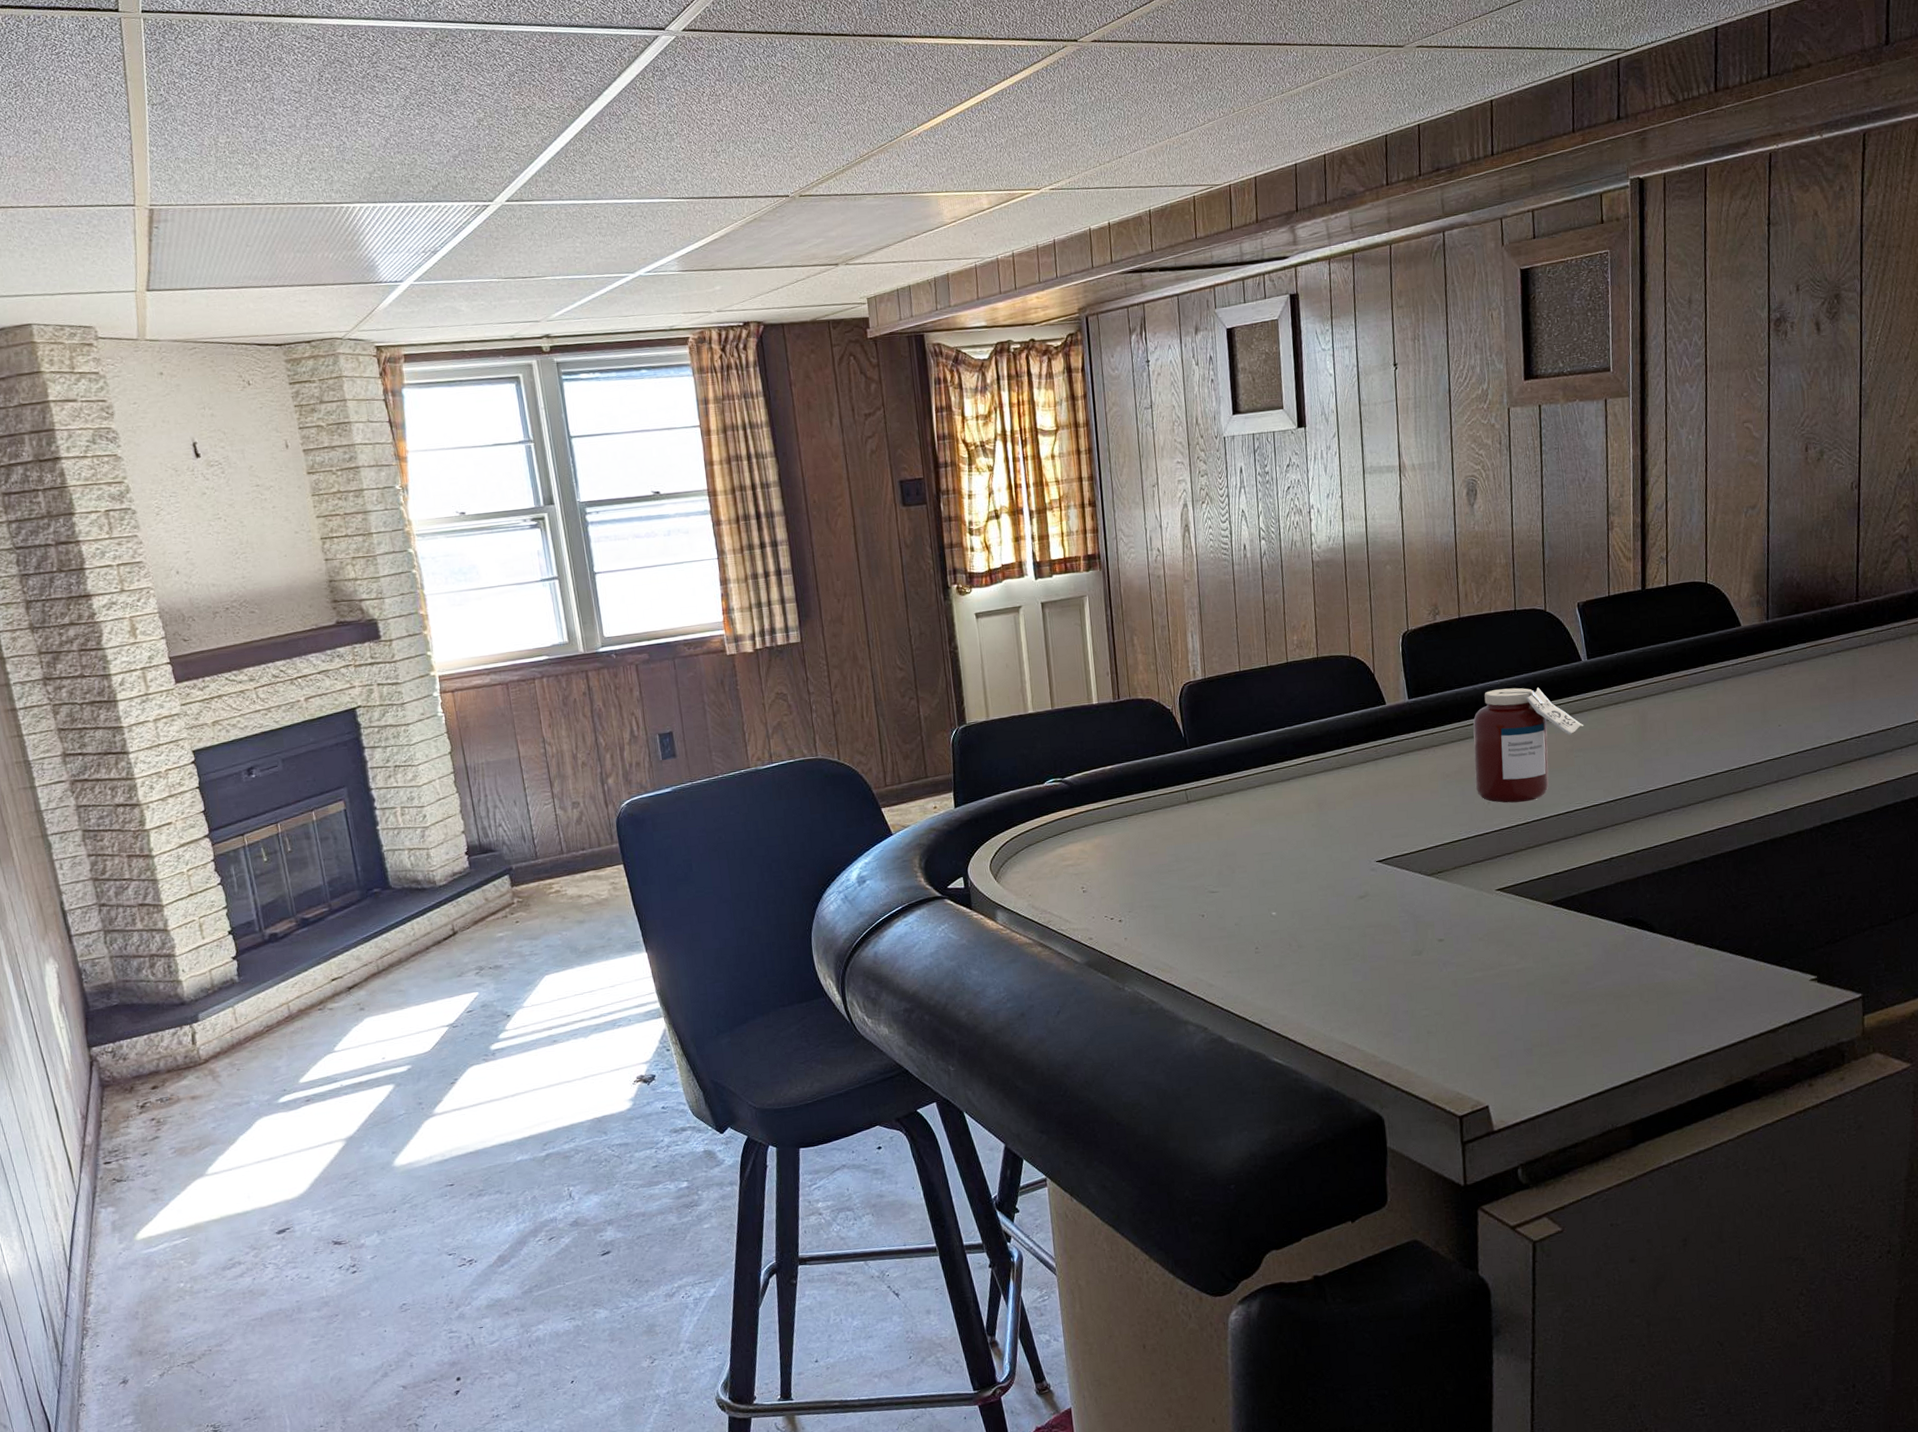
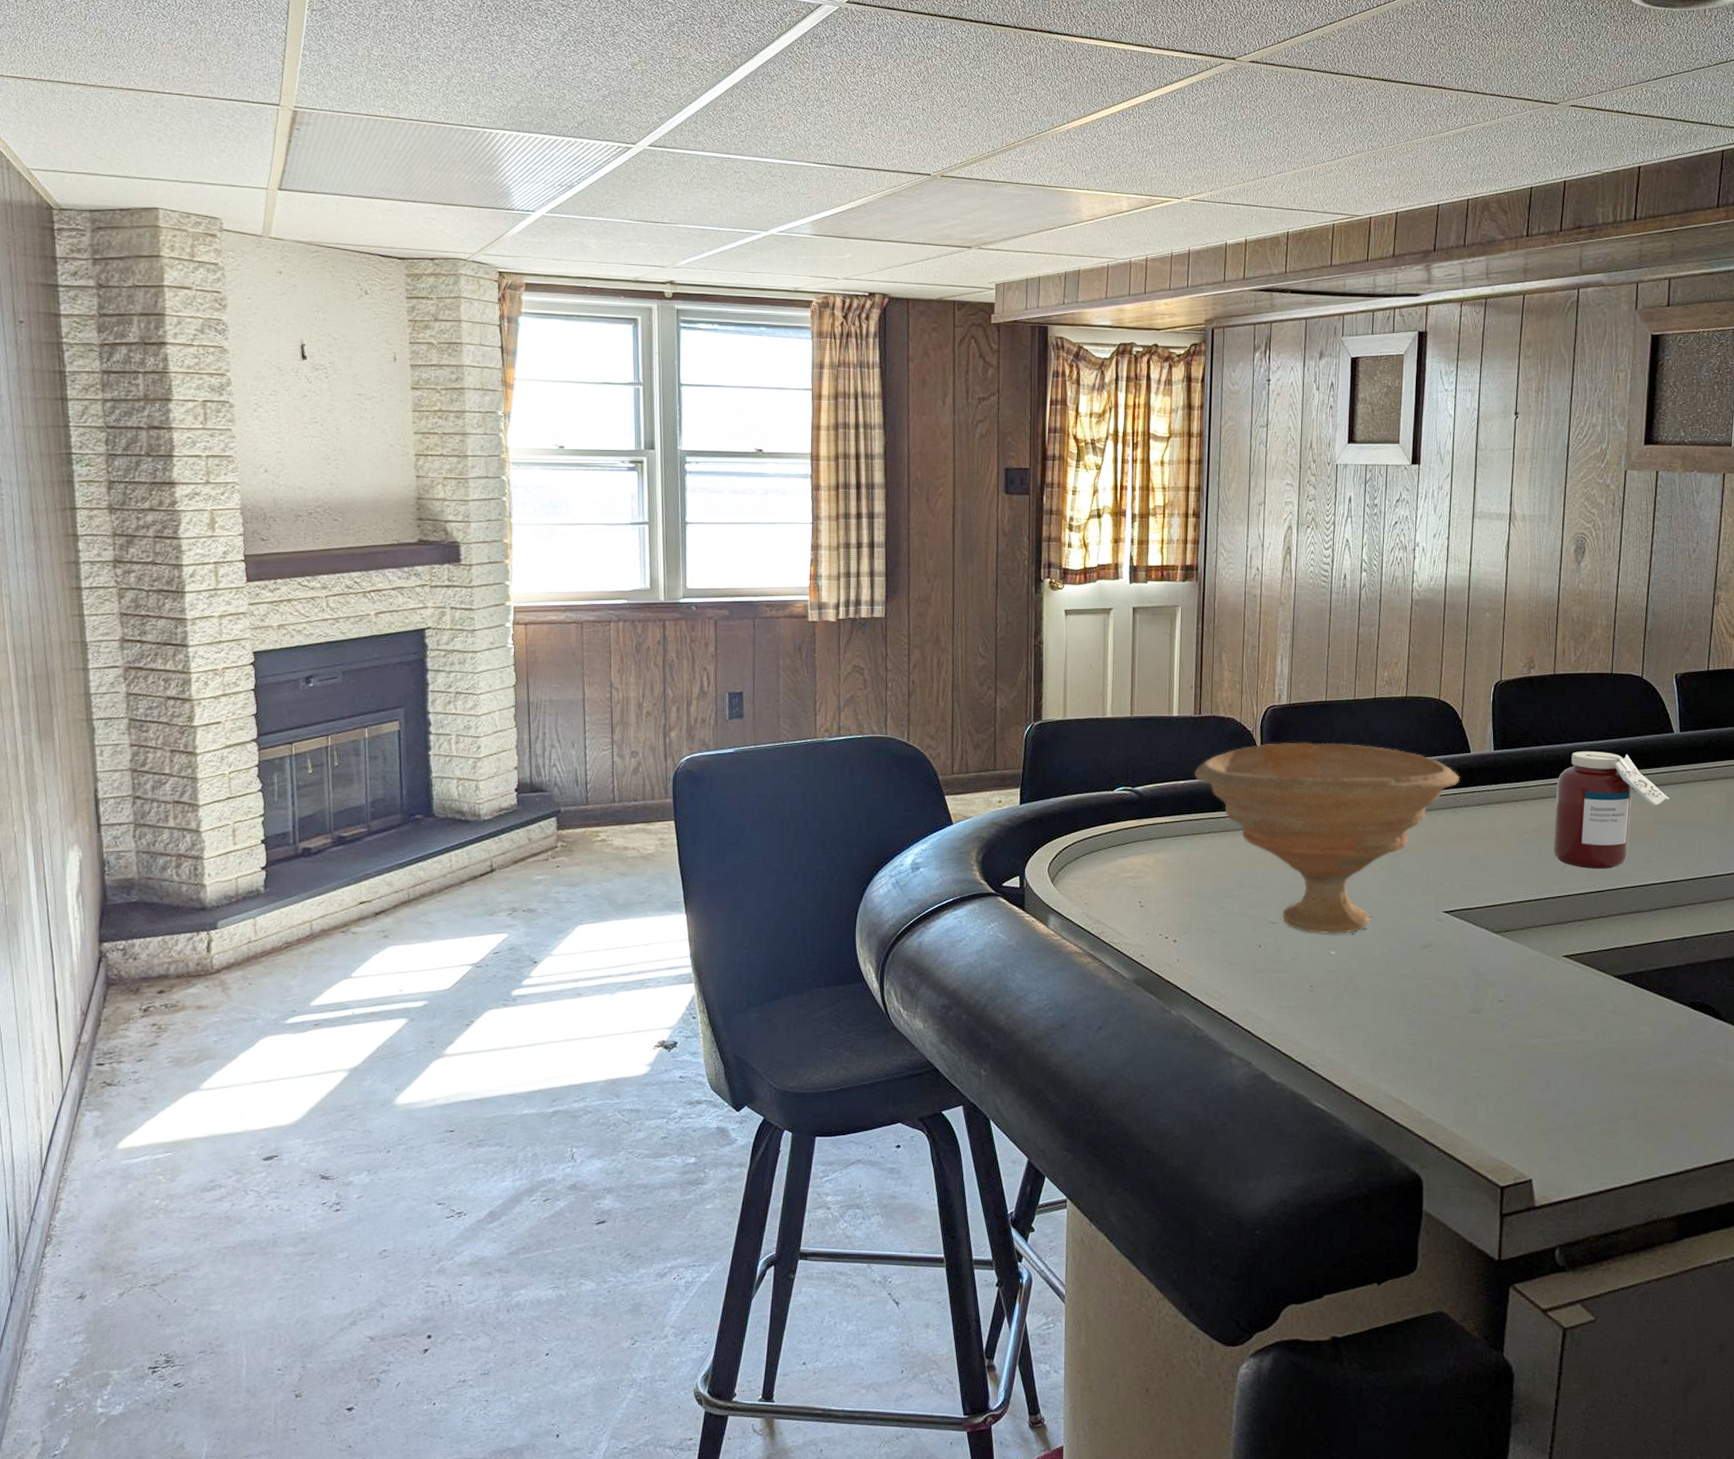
bowl: none [1120,709,1378,897] -> present [1194,742,1459,935]

